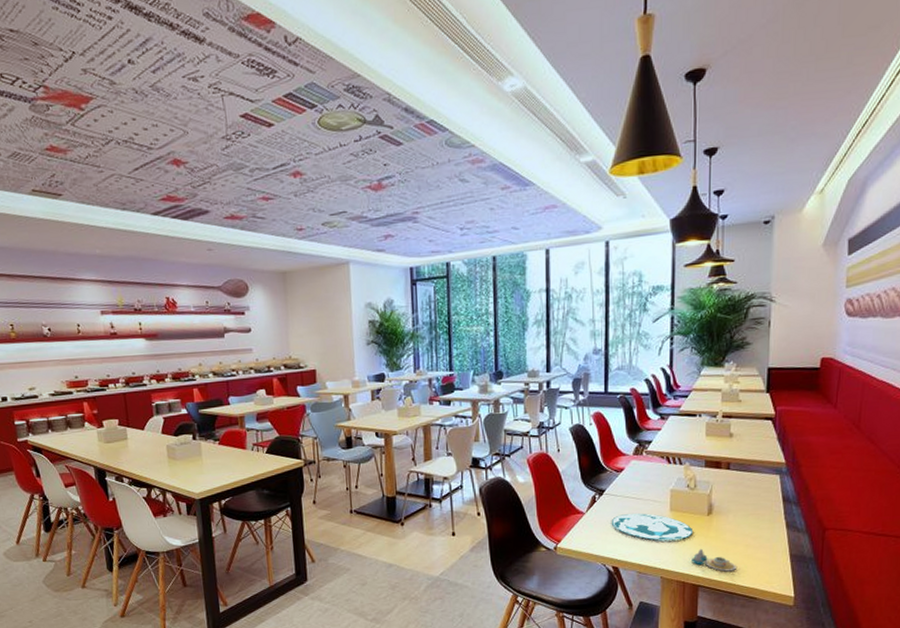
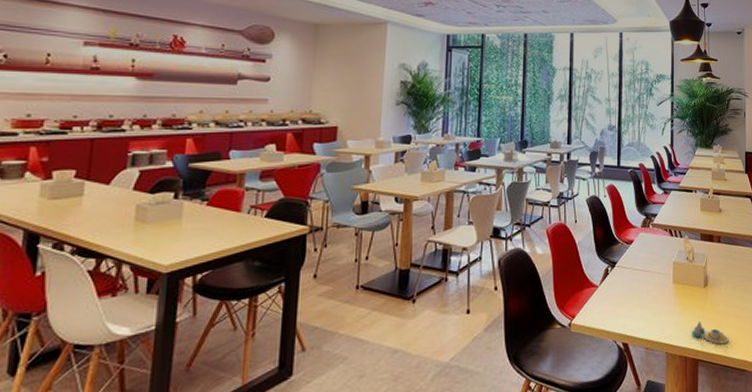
plate: present [611,513,694,540] -> none [622,285,693,314]

